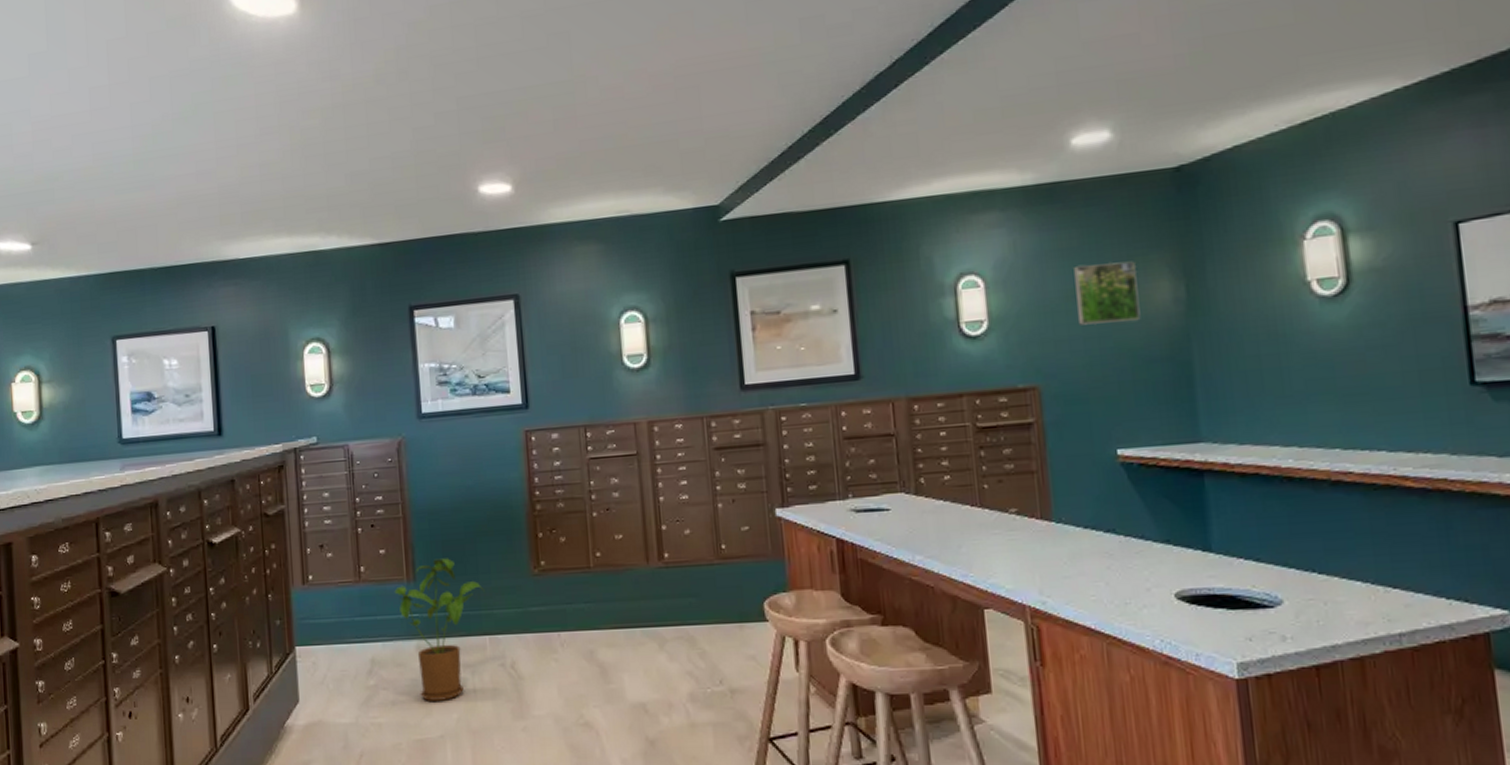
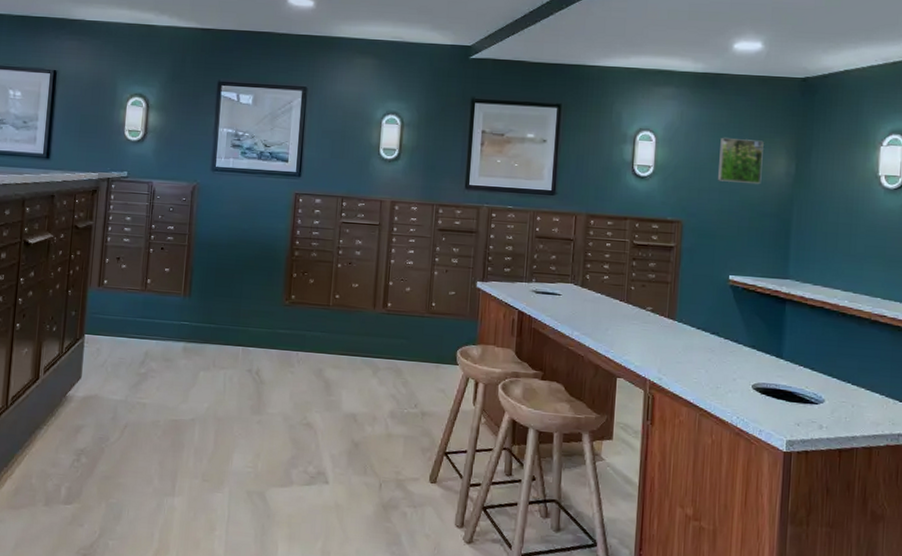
house plant: present [394,558,485,701] -> none [172,281,244,393]

